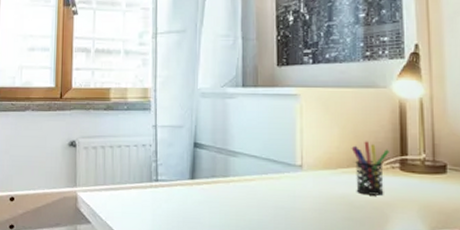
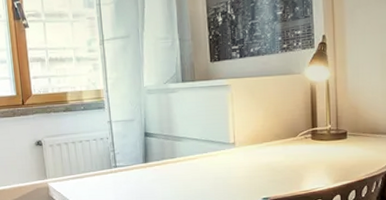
pen holder: present [351,141,389,196] -> none [273,119,303,161]

